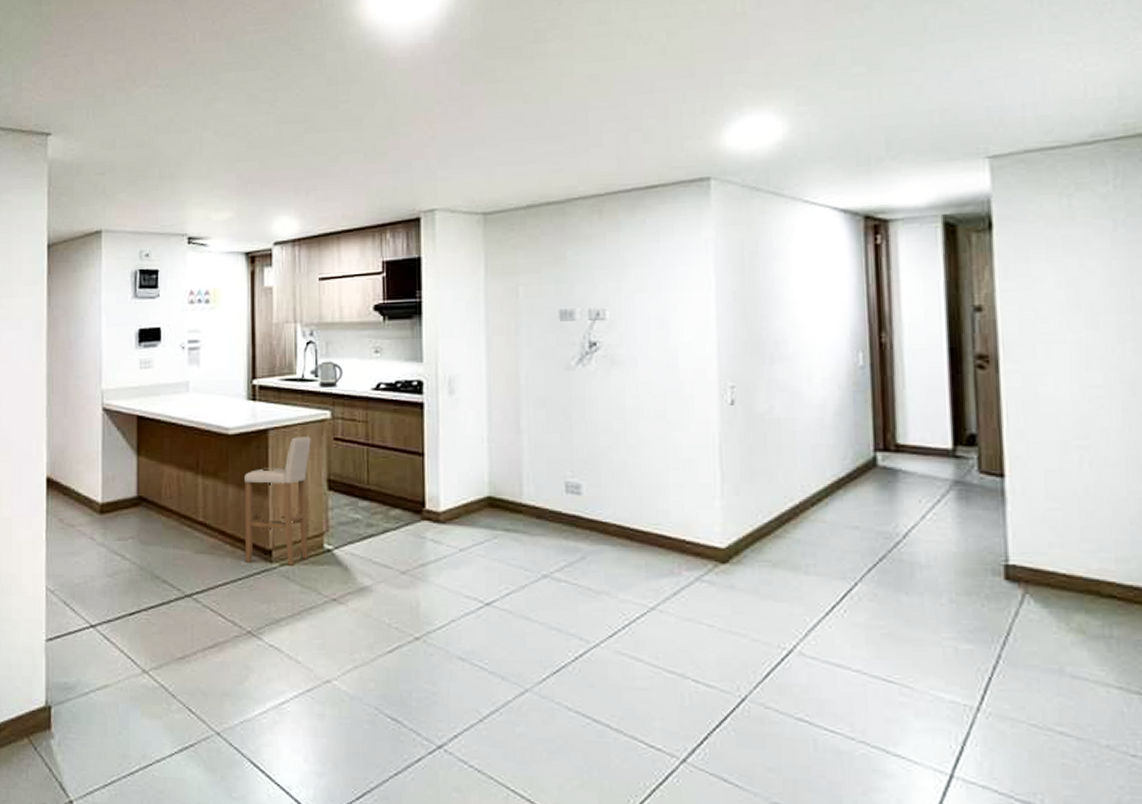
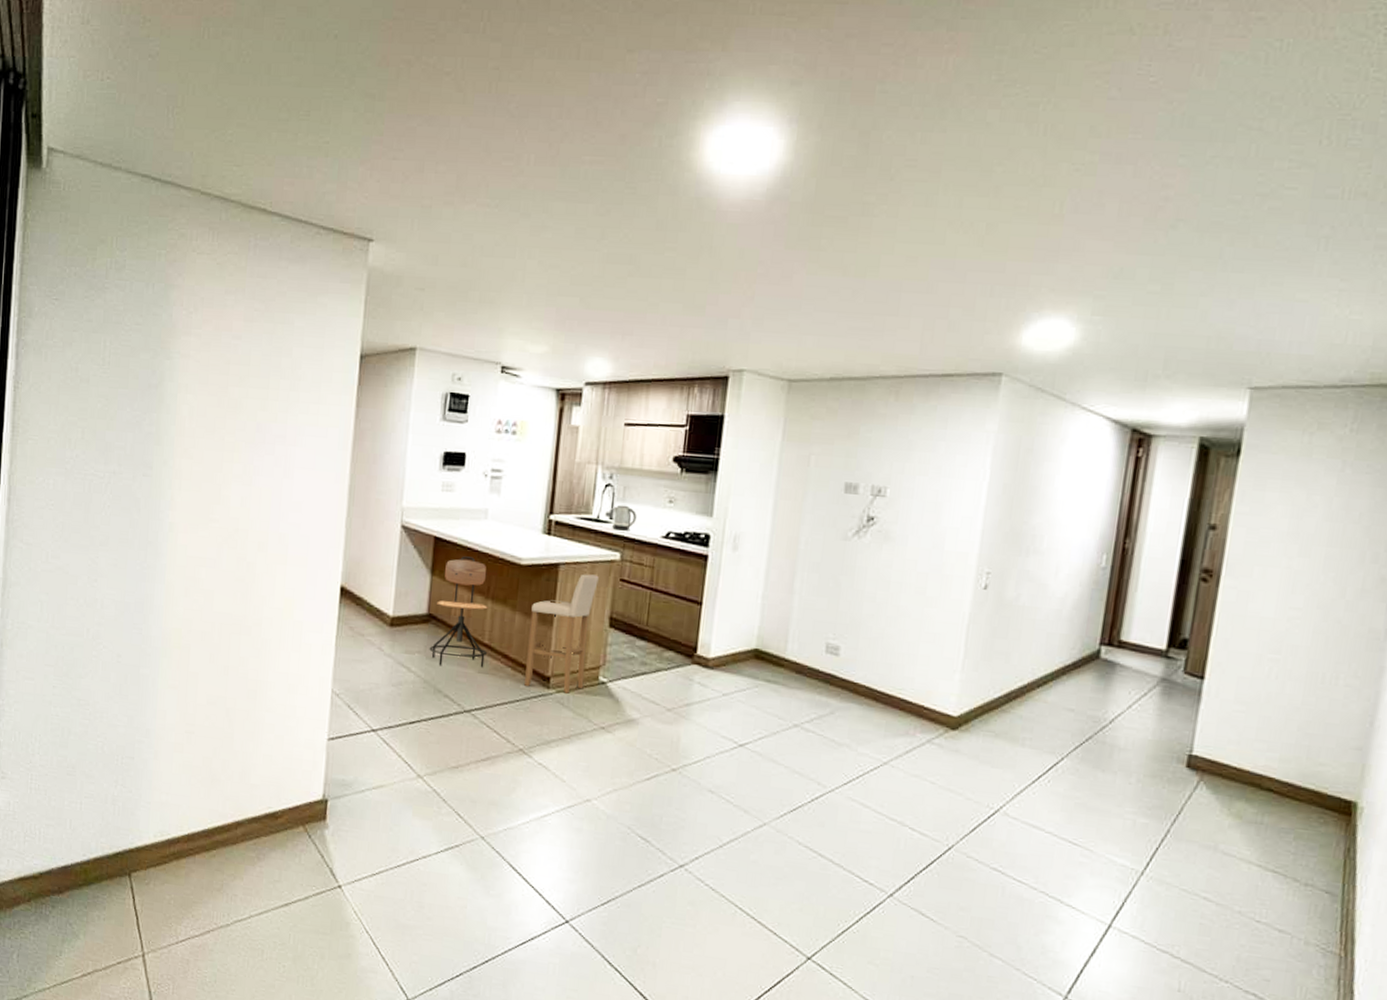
chair: none [142,432,202,550] -> present [429,556,488,667]

